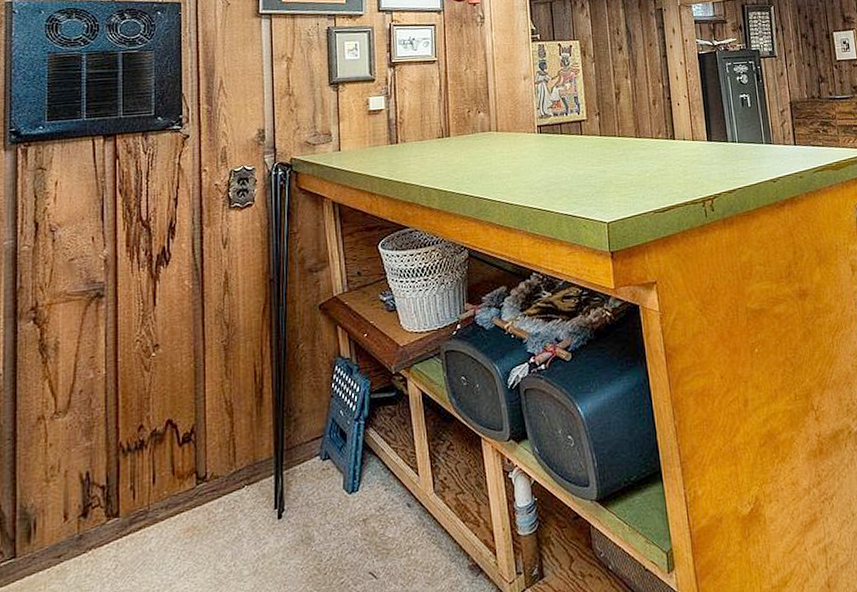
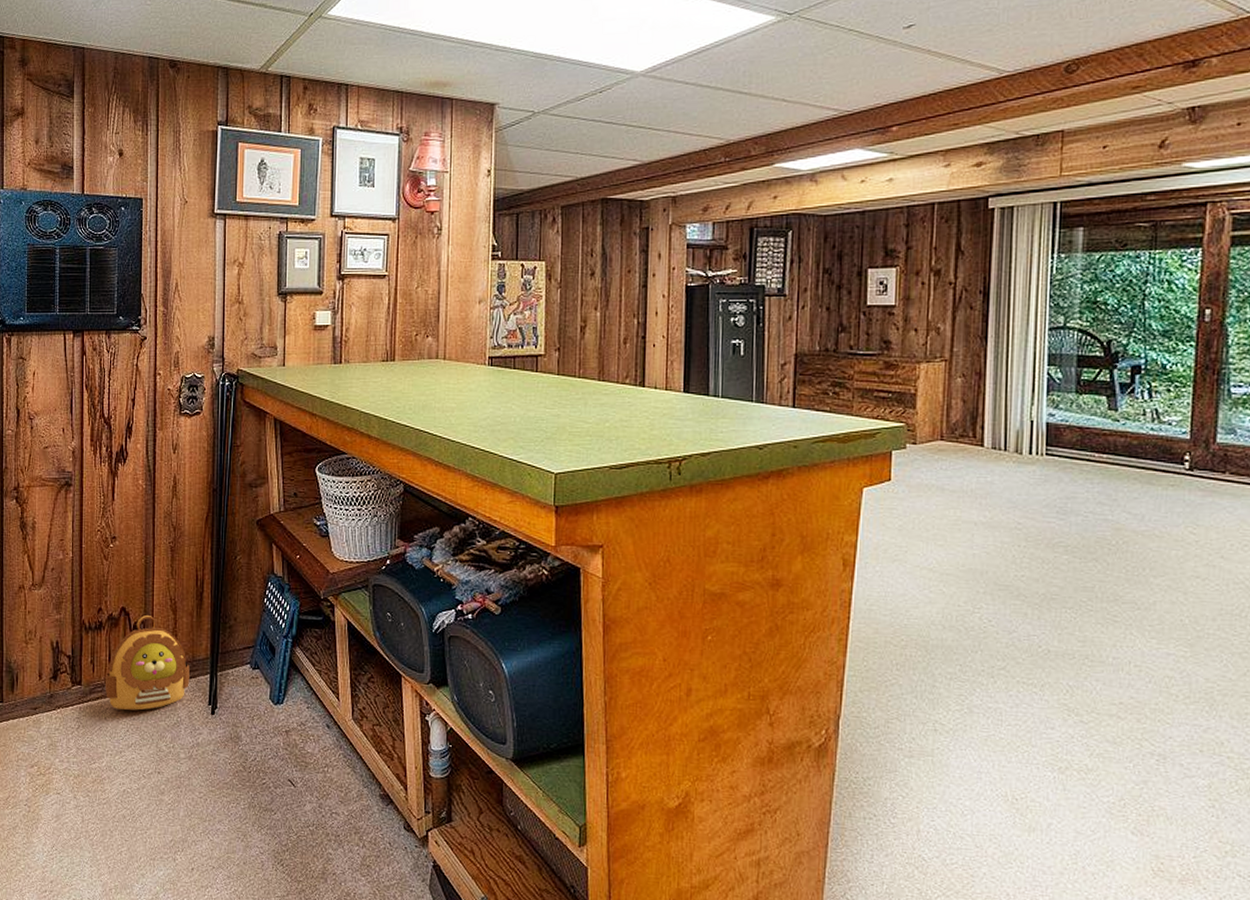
backpack: none [148,422,251,536] -> present [104,614,190,711]

